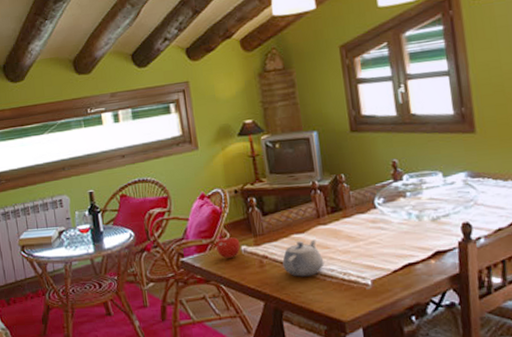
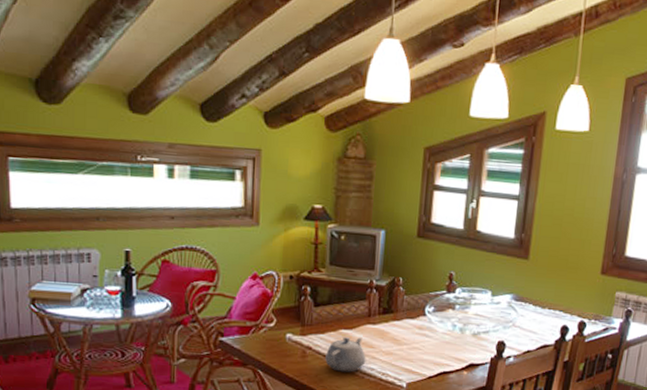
fruit: present [215,235,241,258] -> none [259,320,286,344]

